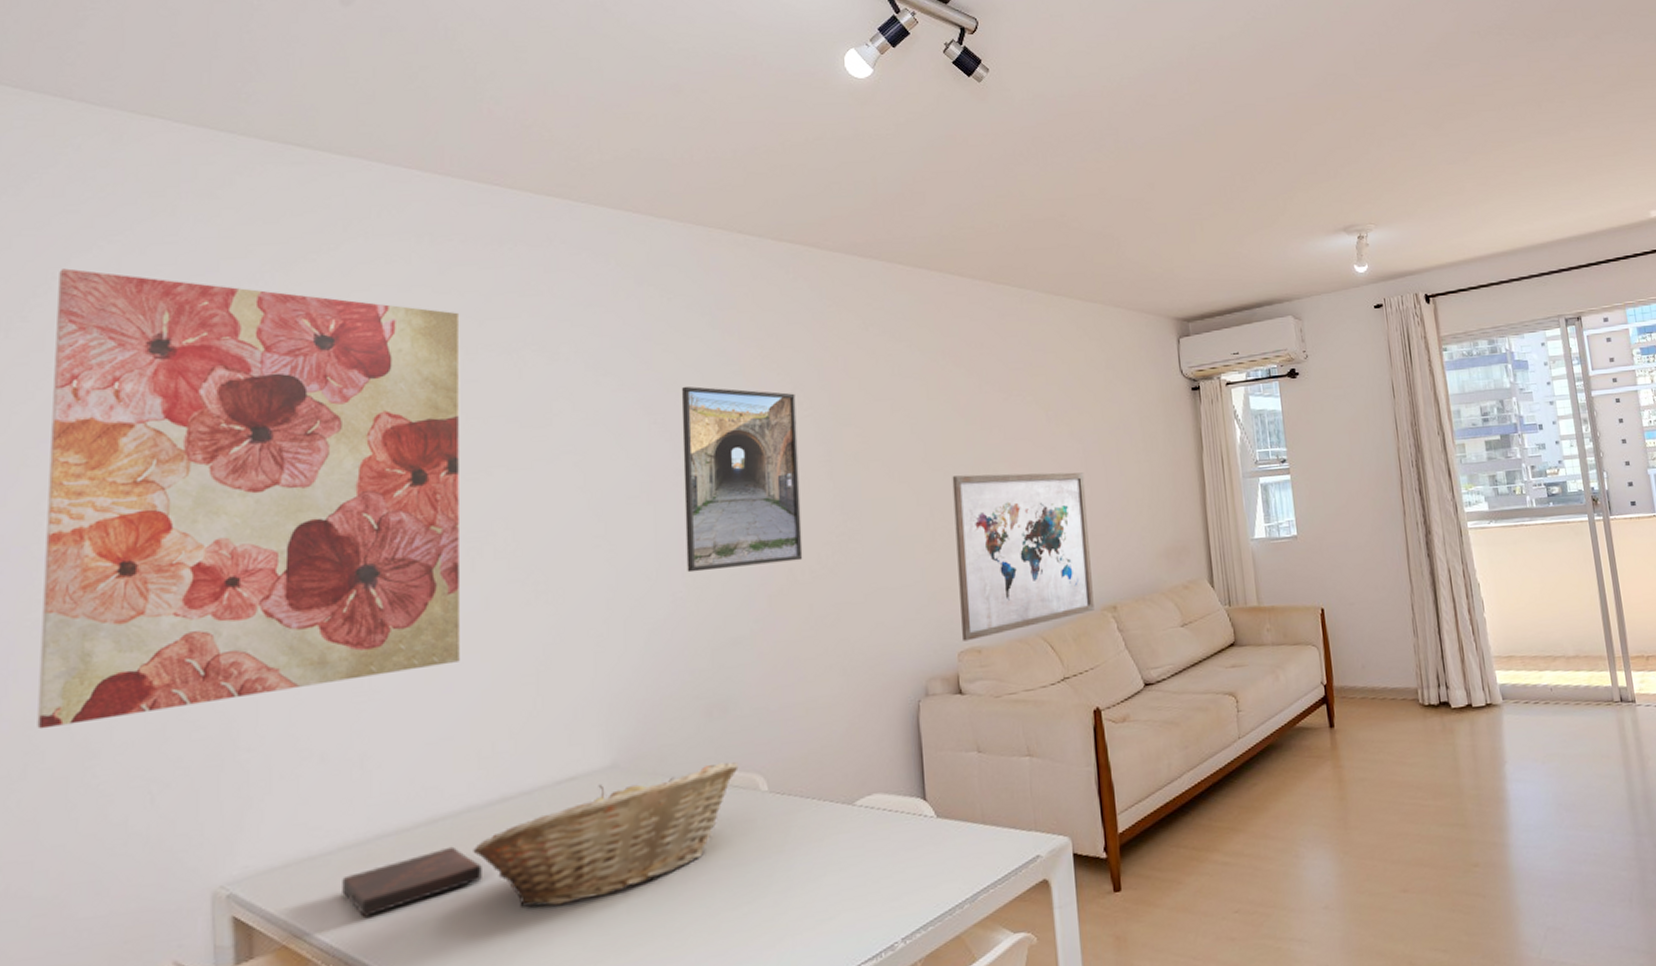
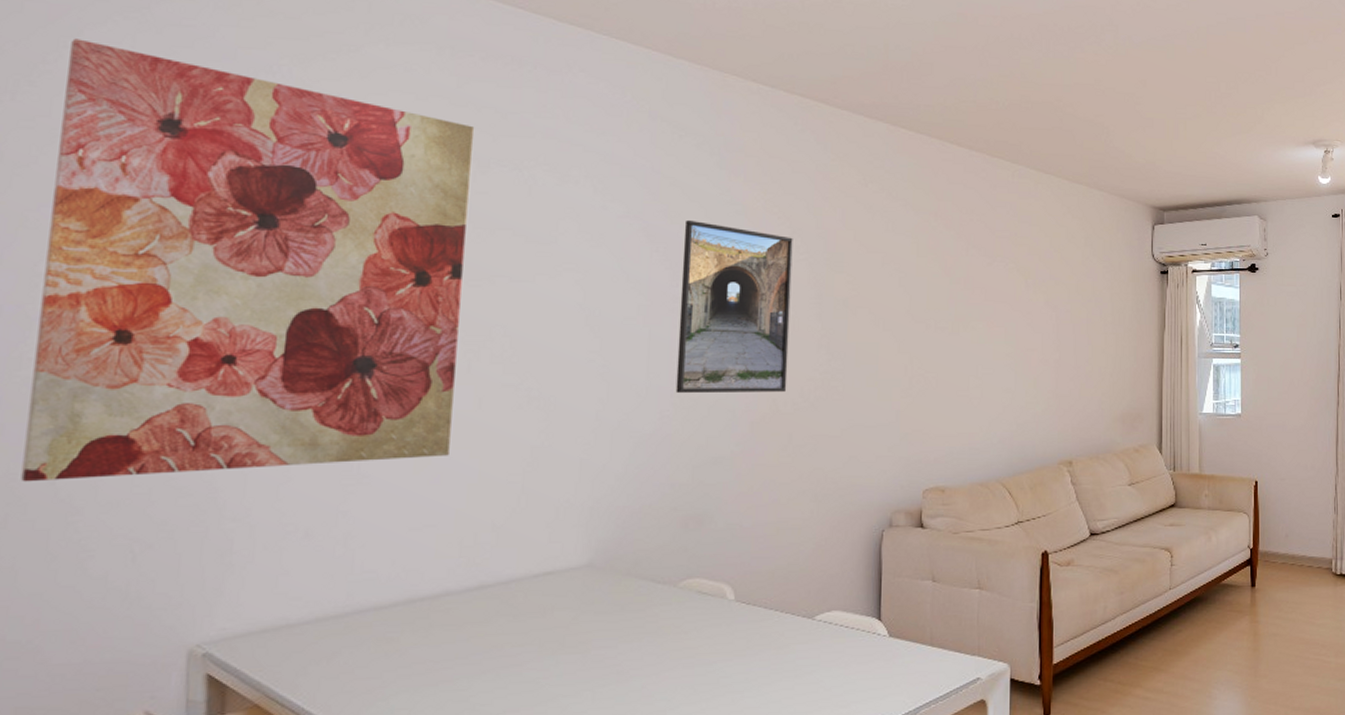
book: present [342,846,482,917] -> none [317,626,456,685]
fruit basket: present [473,762,739,908] -> none [448,570,709,688]
wall art: present [952,472,1094,641] -> none [929,329,1055,480]

